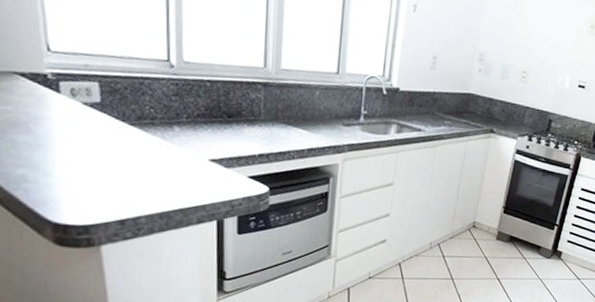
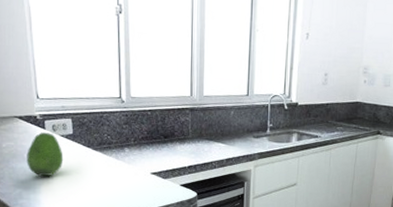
fruit: none [32,96,87,156] -> present [26,132,64,177]

